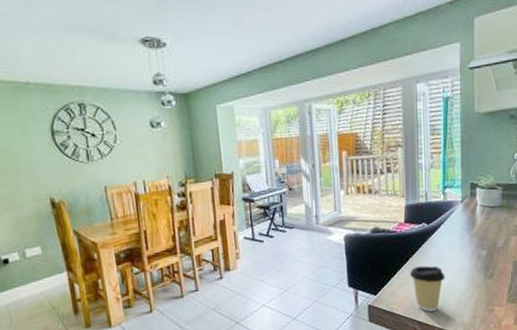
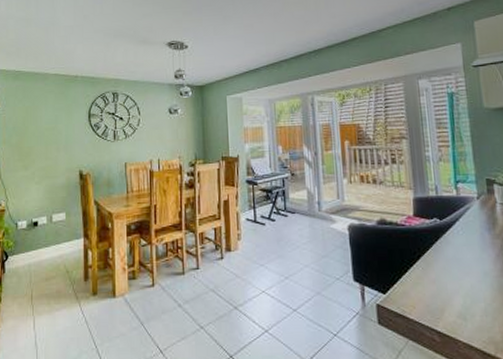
coffee cup: present [409,265,445,312] -> none [422,266,466,320]

